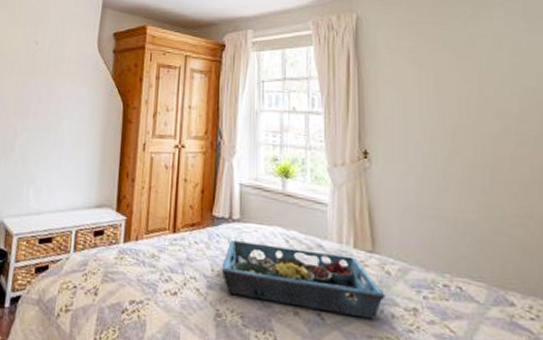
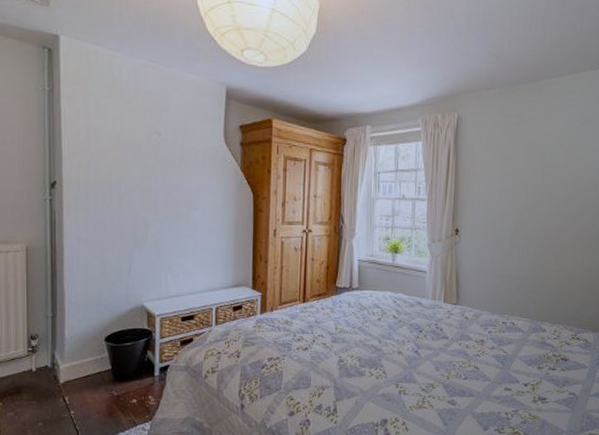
serving tray: present [221,240,385,320] -> none [343,305,463,351]

